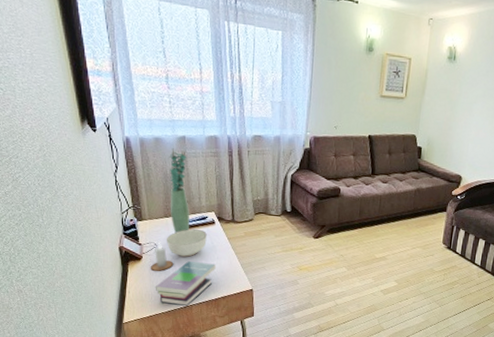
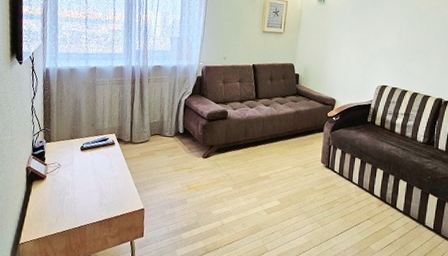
candle: present [150,241,174,271] -> none [52,162,74,191]
books: present [155,261,216,306] -> none [53,181,112,226]
bowl: present [166,228,207,258] -> none [69,149,107,177]
vase: present [169,148,190,234] -> none [76,77,95,154]

